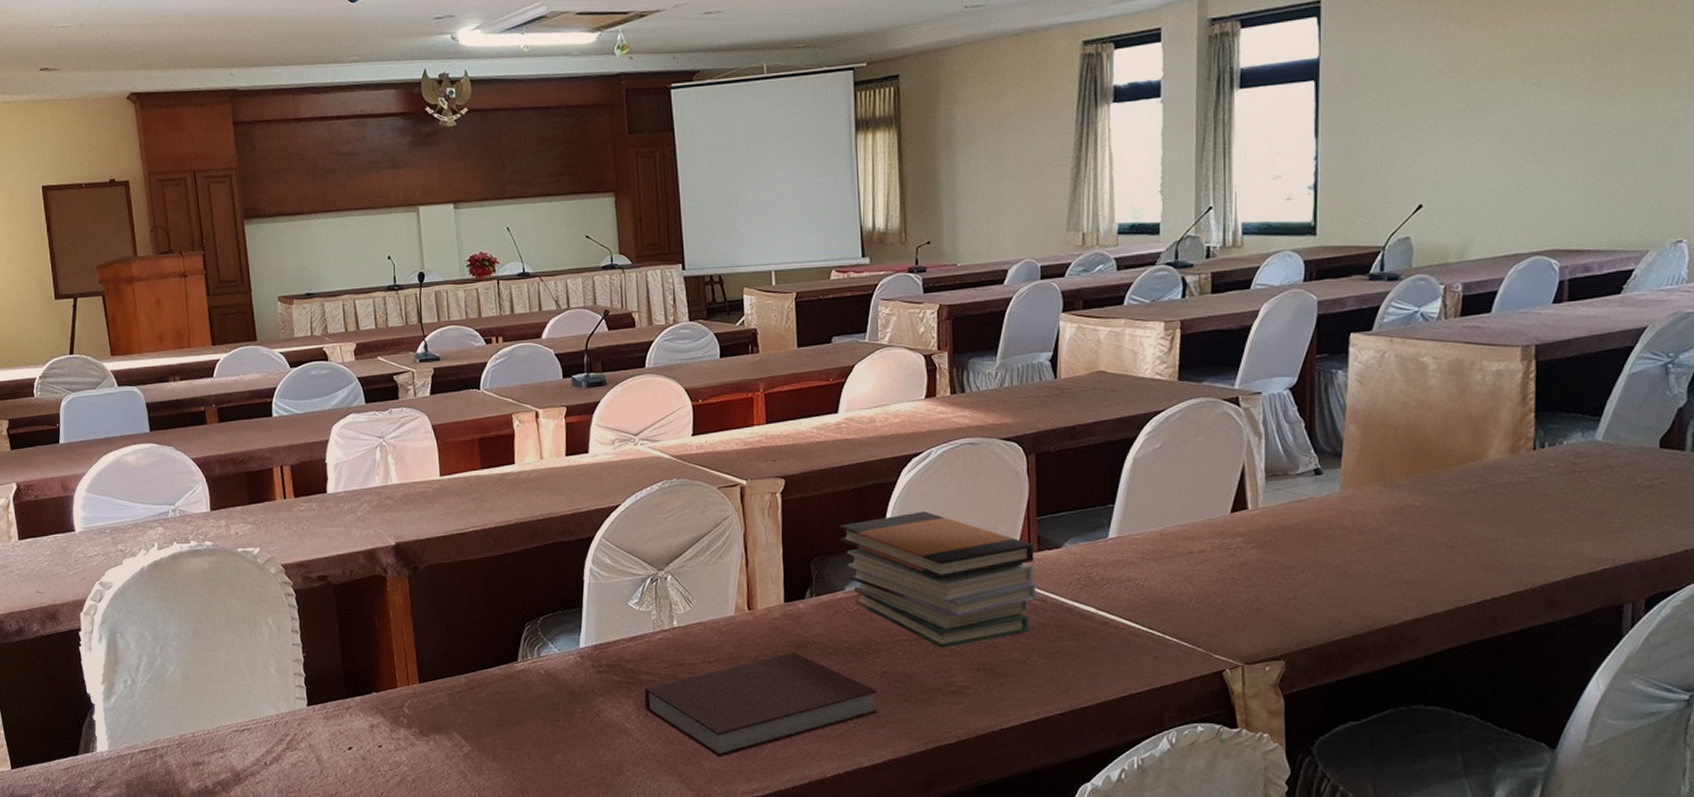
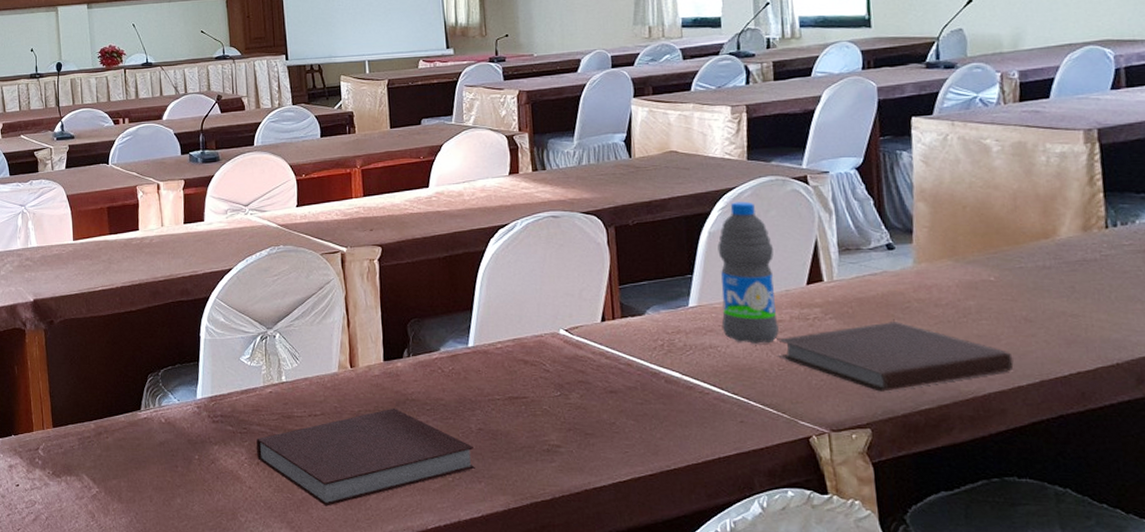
book stack: present [839,511,1037,648] -> none [433,279,622,408]
water bottle: none [1141,425,1199,576] -> present [717,202,779,344]
notebook: none [1196,550,1431,622] -> present [777,322,1014,392]

